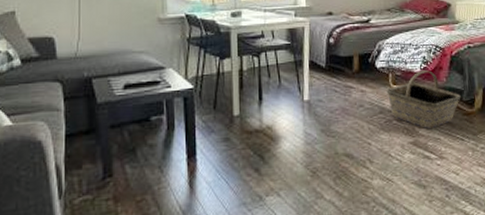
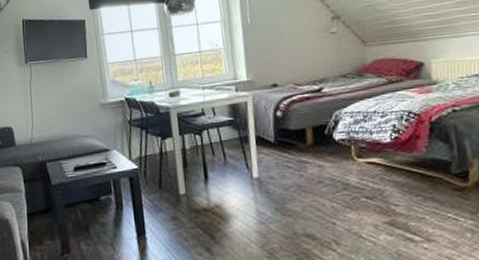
basket: present [386,70,461,130] -> none [349,140,449,208]

